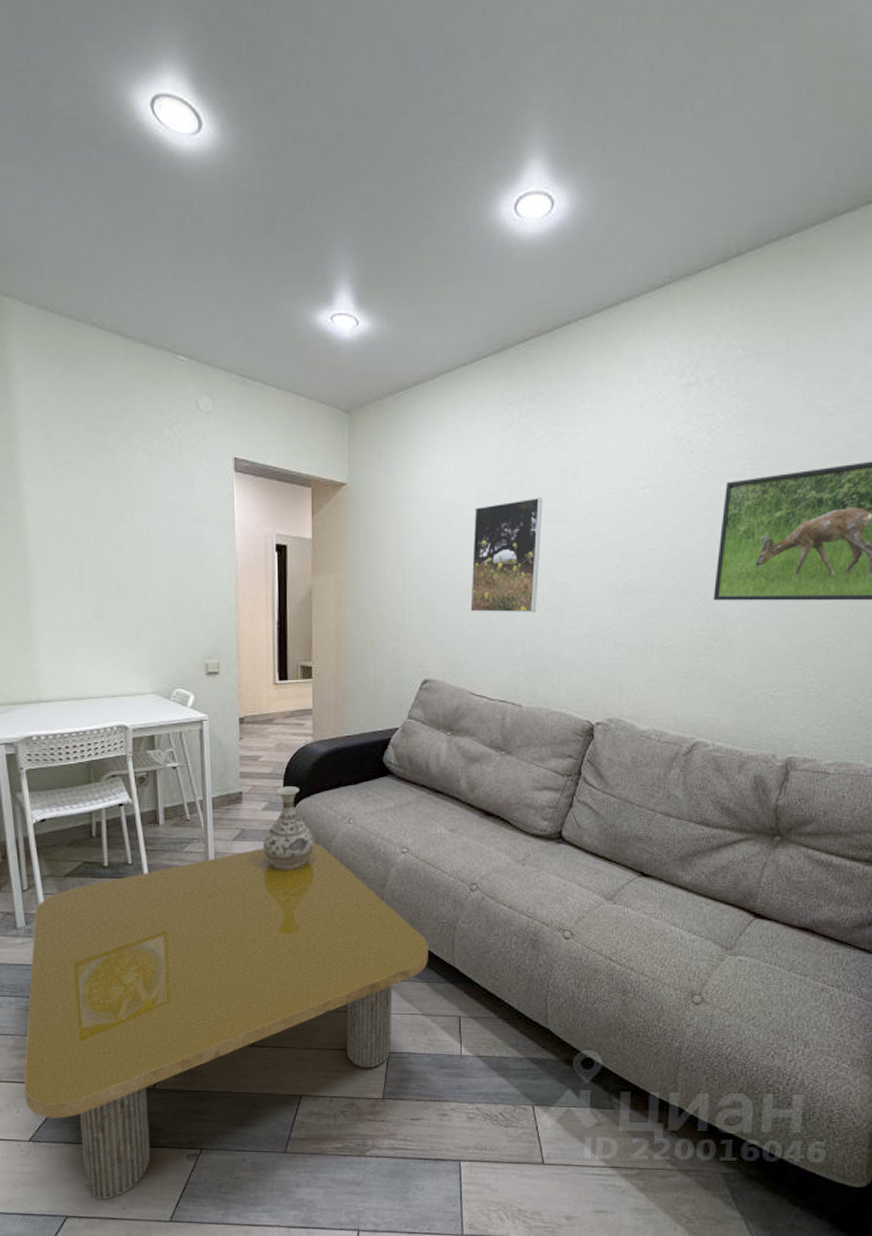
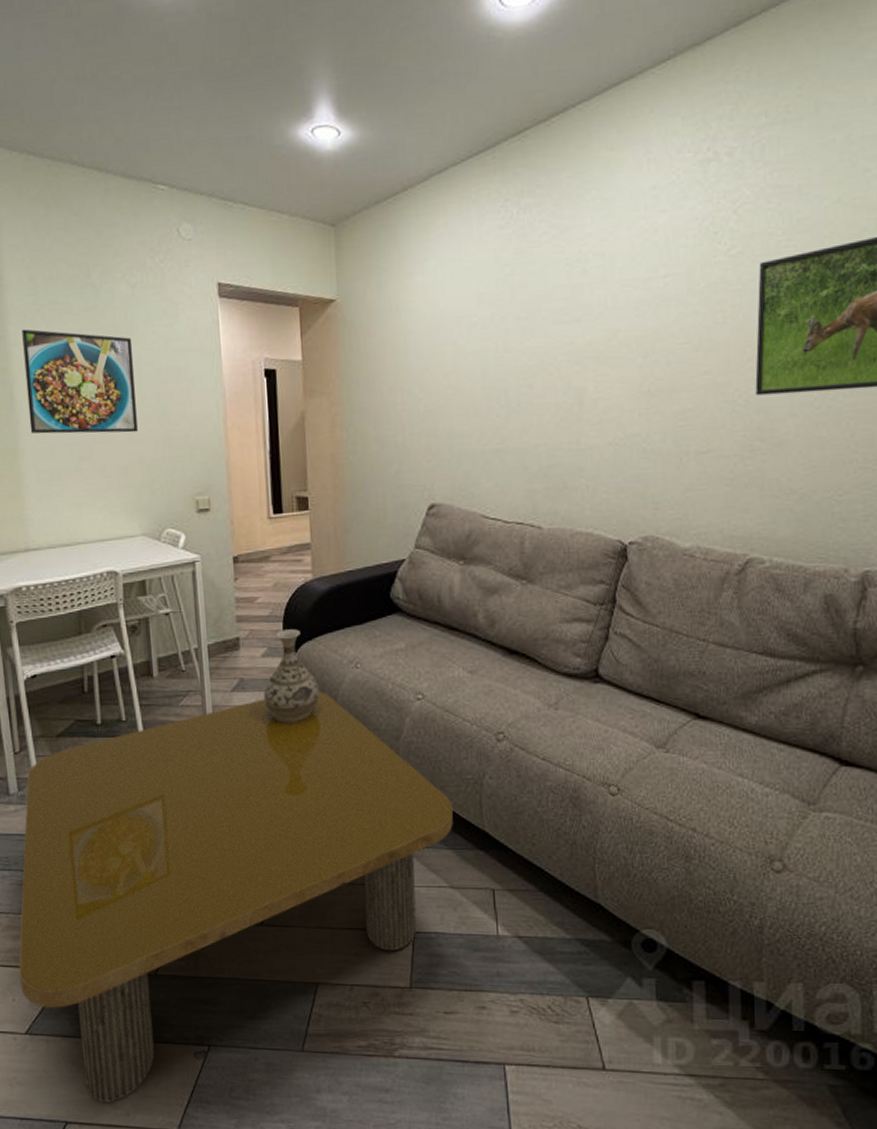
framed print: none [37,486,151,595] -> present [22,329,138,434]
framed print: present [470,498,544,613] -> none [475,297,552,427]

